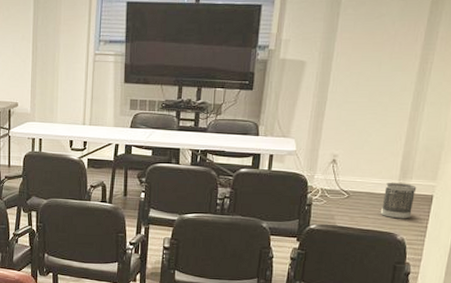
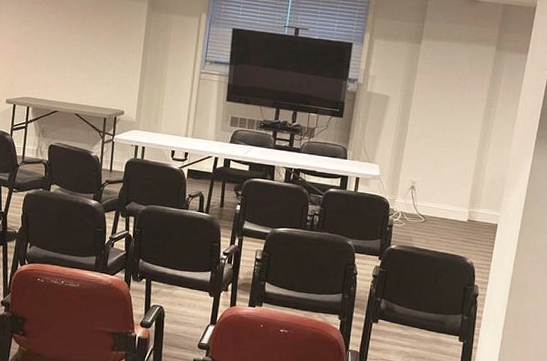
wastebasket: present [380,183,417,219] -> none [452,210,484,245]

